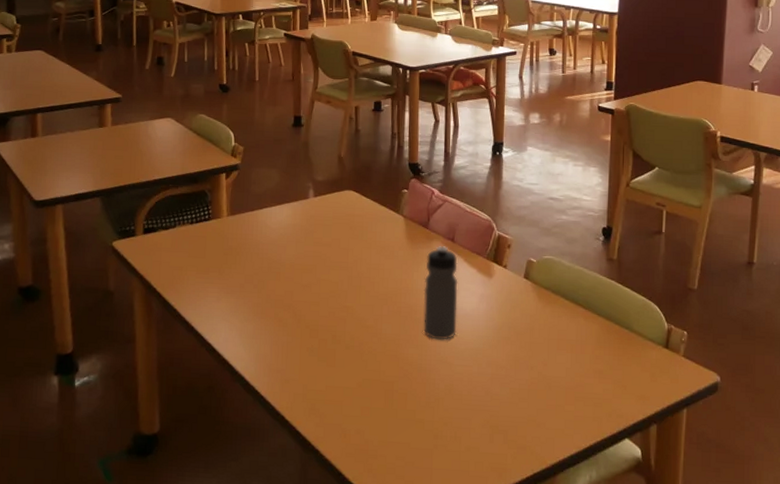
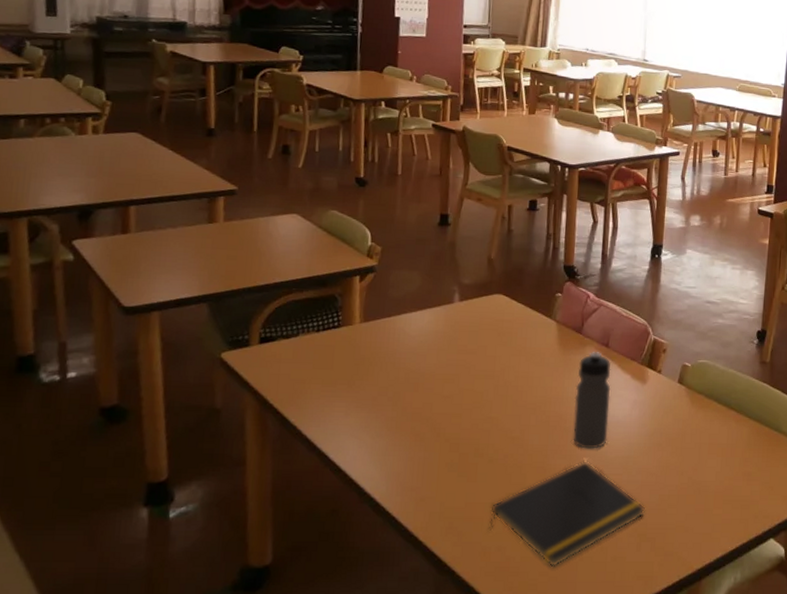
notepad: none [347,351,496,453] -> present [488,461,645,568]

